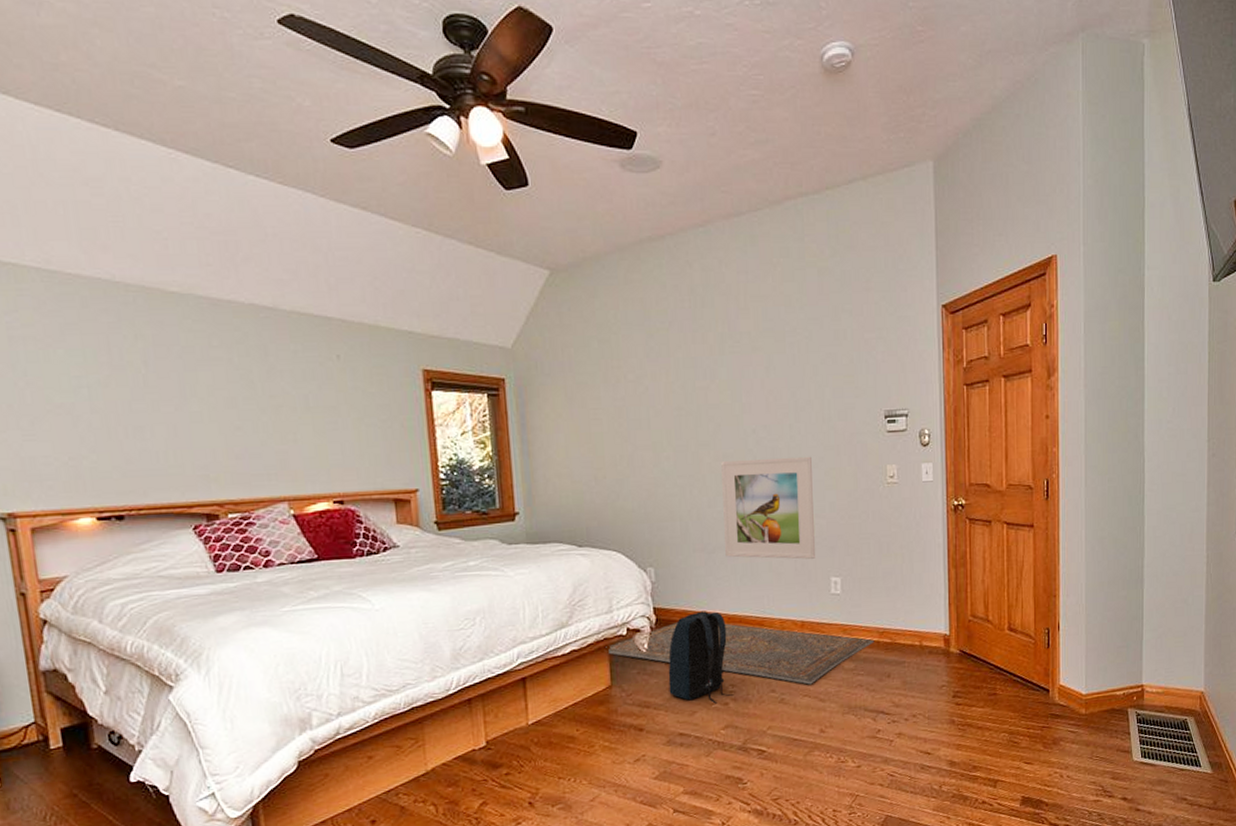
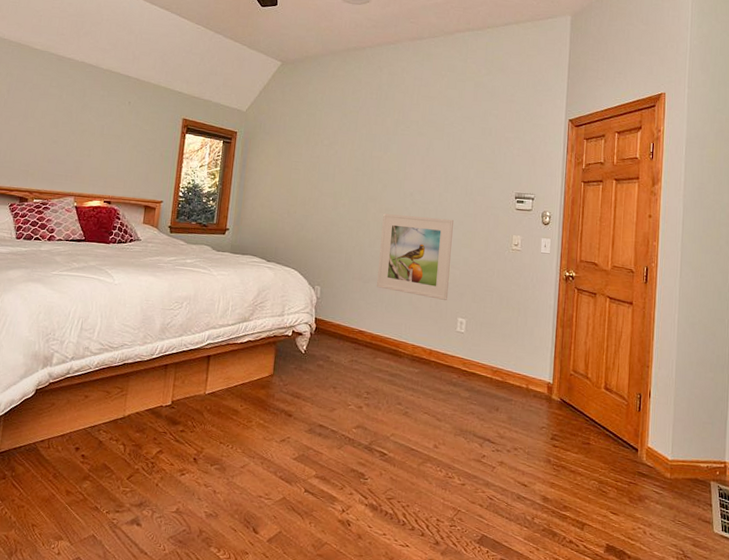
rug: present [606,623,875,685] -> none [274,333,488,405]
backpack: present [668,611,734,704] -> none [317,327,370,406]

